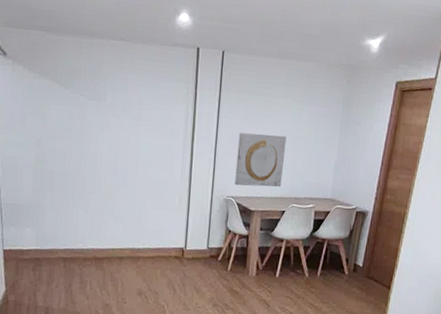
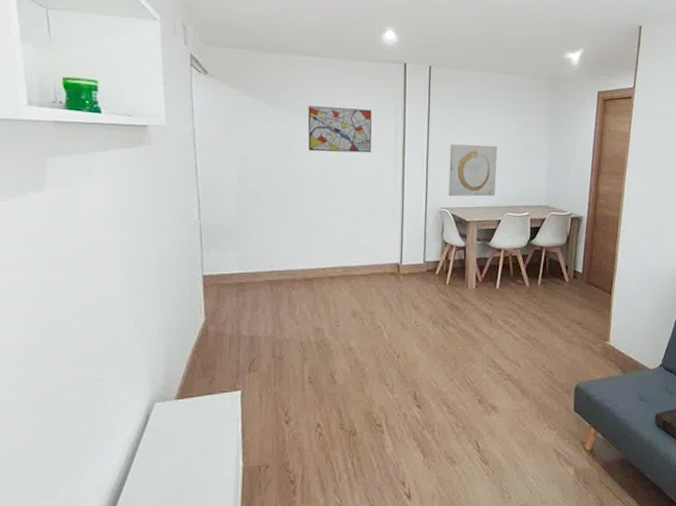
wall art: none [100,90,163,140] -> present [307,105,372,153]

